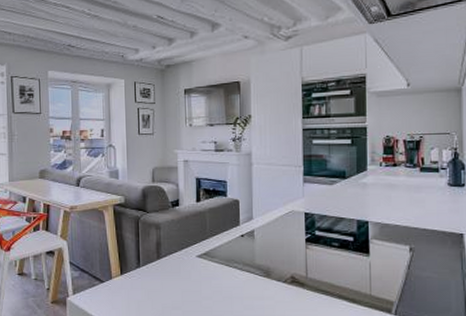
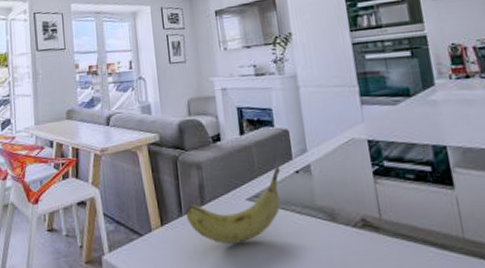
fruit: none [143,226,229,291] -> present [185,162,281,244]

